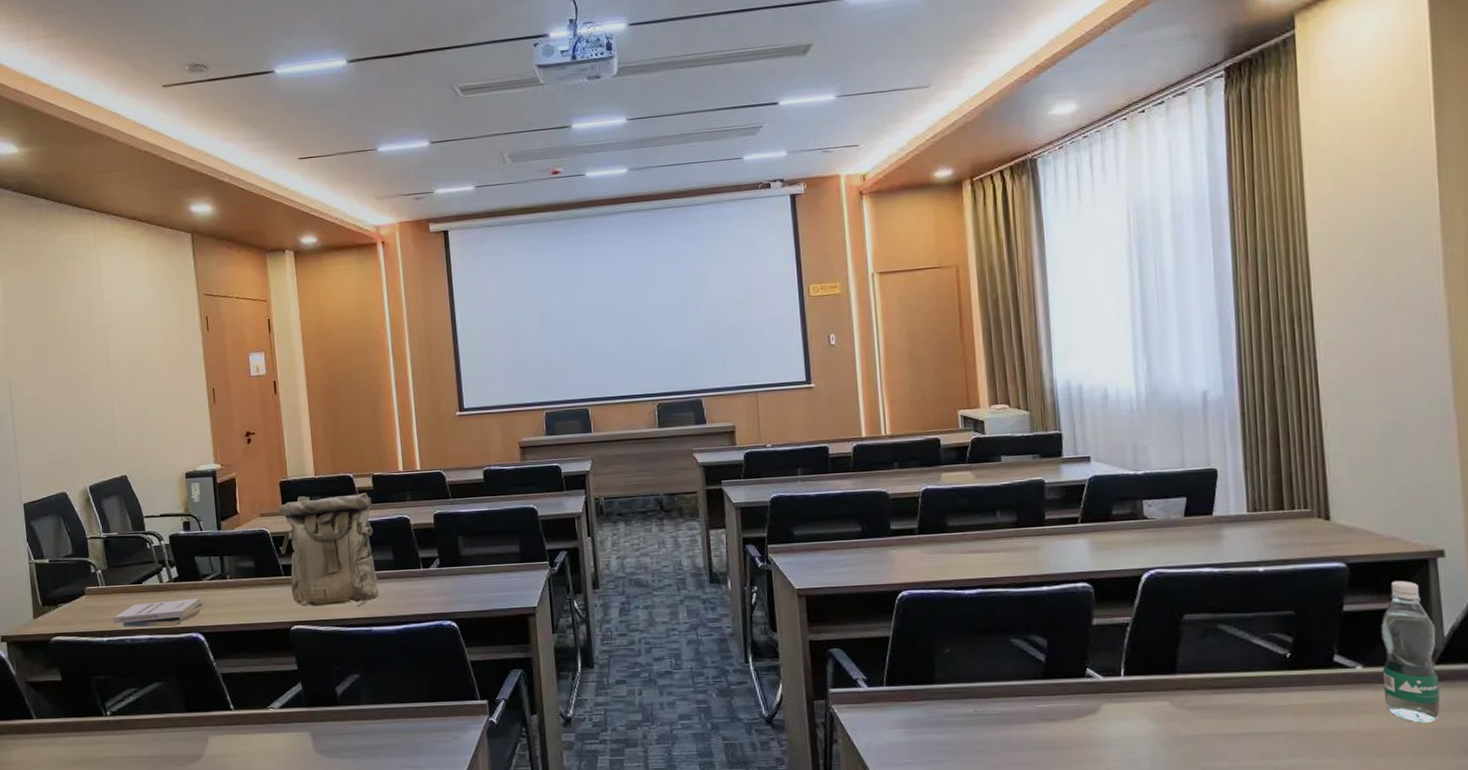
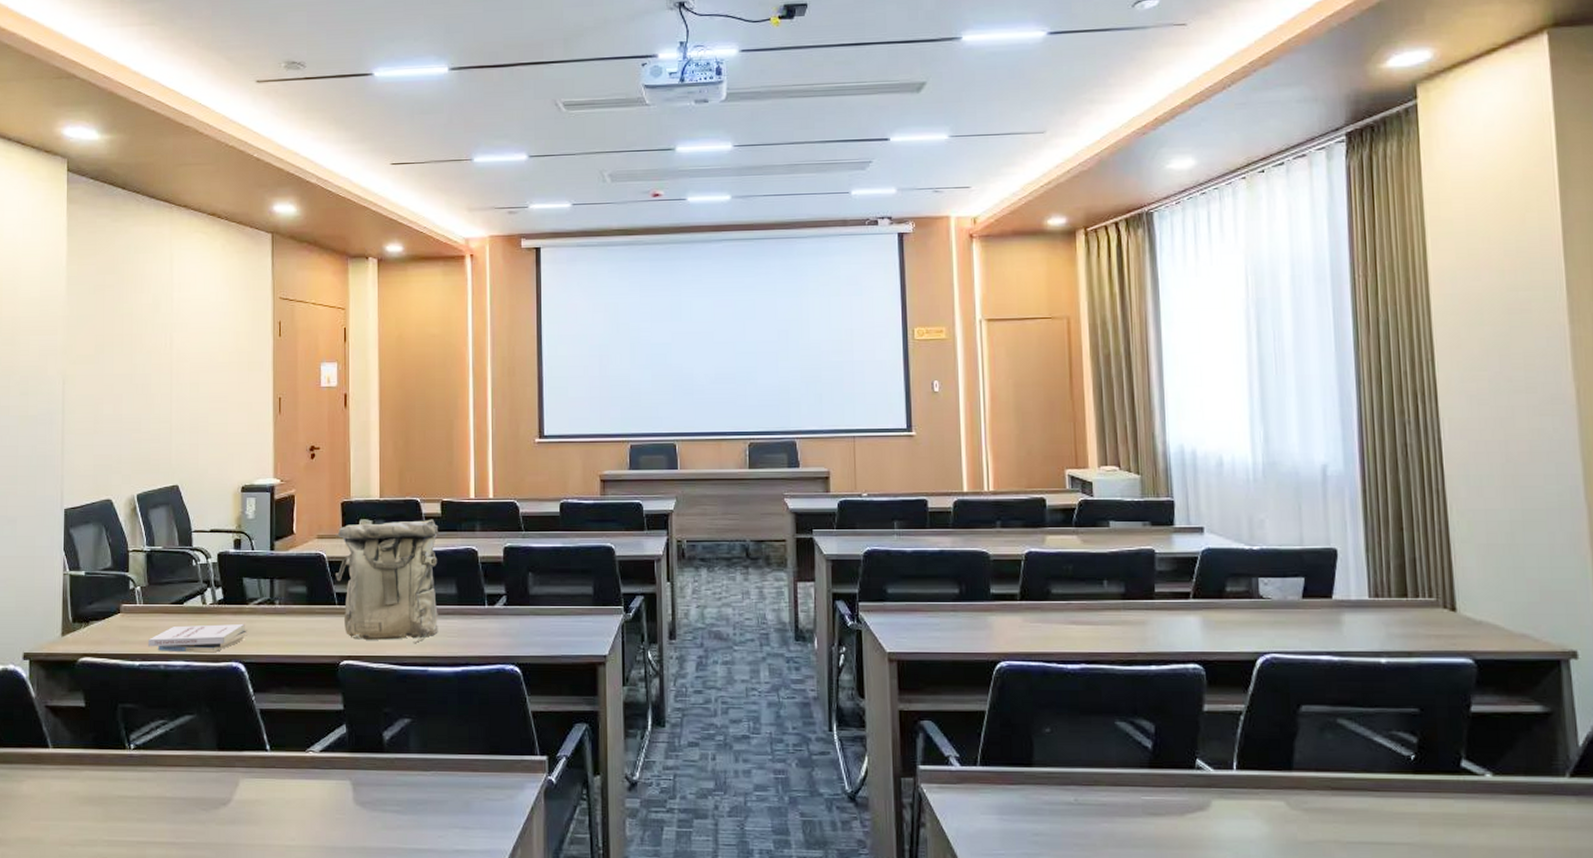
bottle: present [1381,581,1440,723] -> none [1511,682,1576,842]

